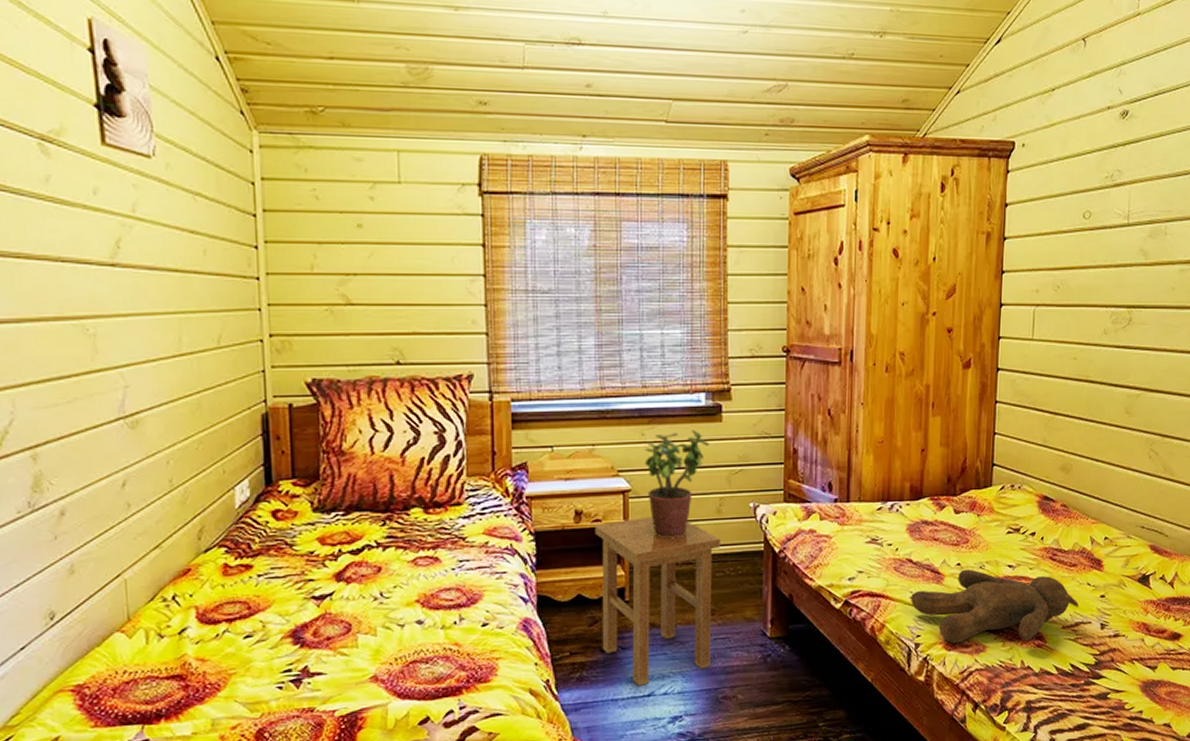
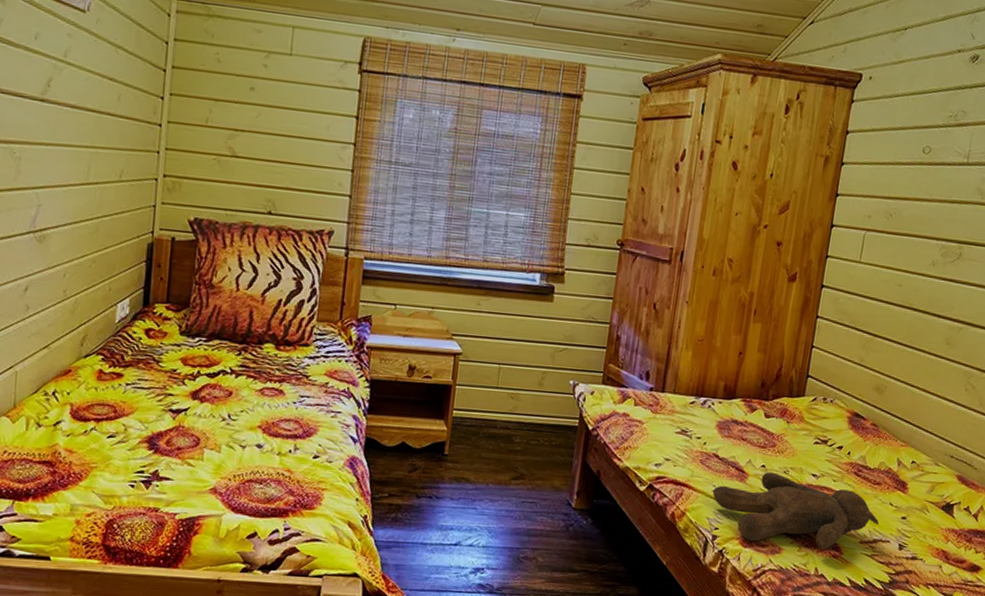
stool: present [595,516,720,686] -> none [418,379,539,535]
potted plant: present [644,429,710,539] -> none [476,305,539,404]

